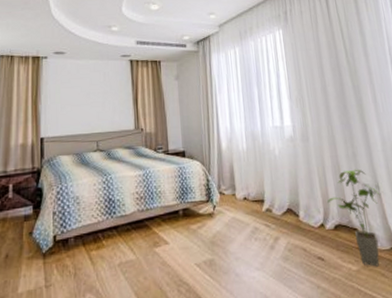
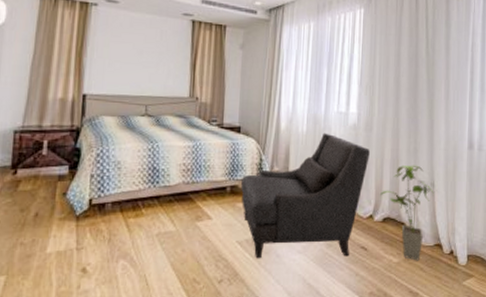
armchair: none [192,148,311,280] -> present [241,133,370,259]

